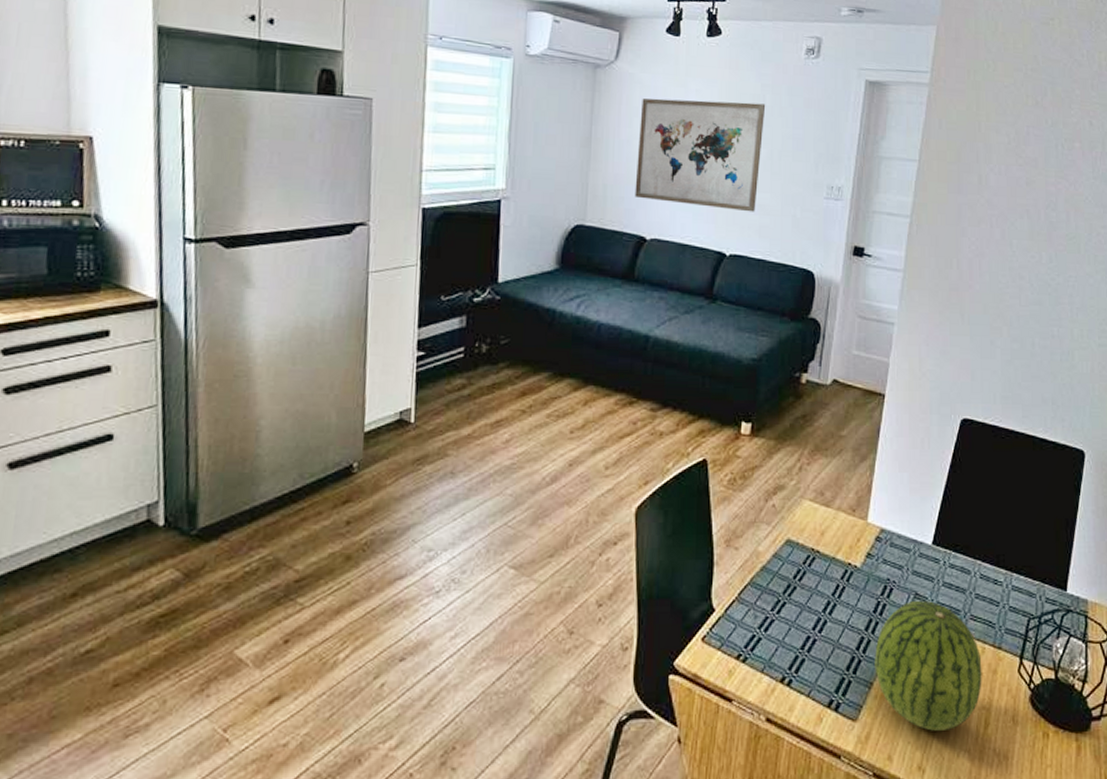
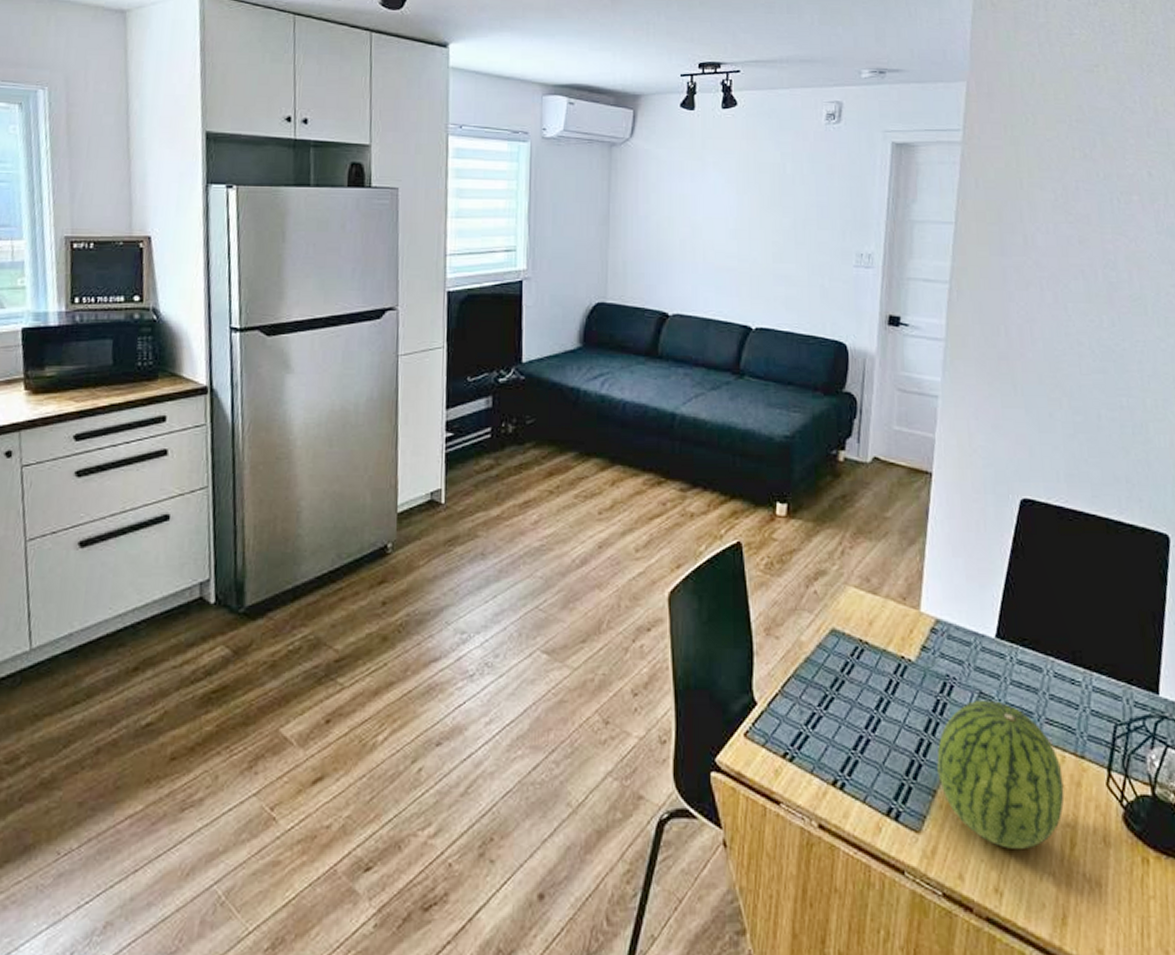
wall art: present [634,98,766,212] -> none [655,172,787,284]

